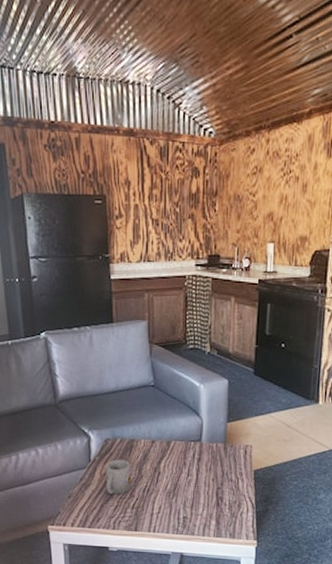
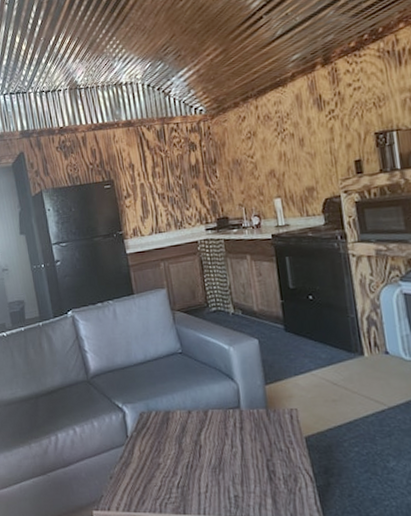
mug: present [105,459,132,495] -> none [143,433,174,474]

